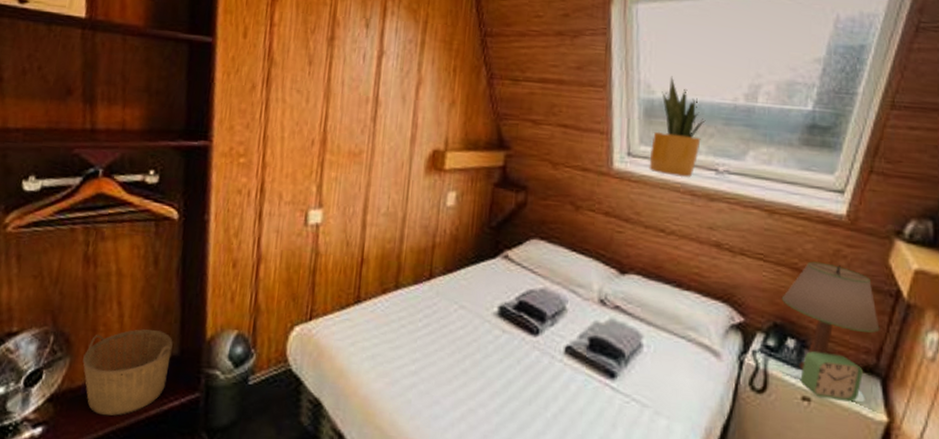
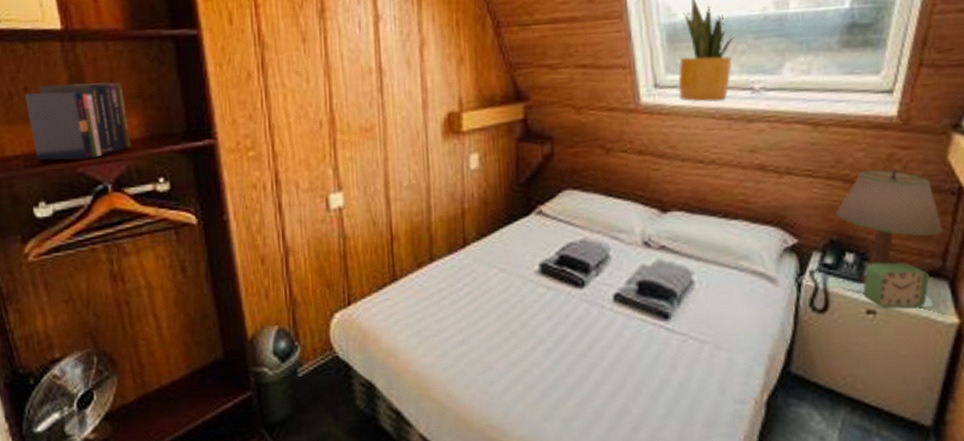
books: none [36,66,132,142] -> present [24,83,131,161]
basket: present [82,329,173,416] -> none [130,337,216,426]

